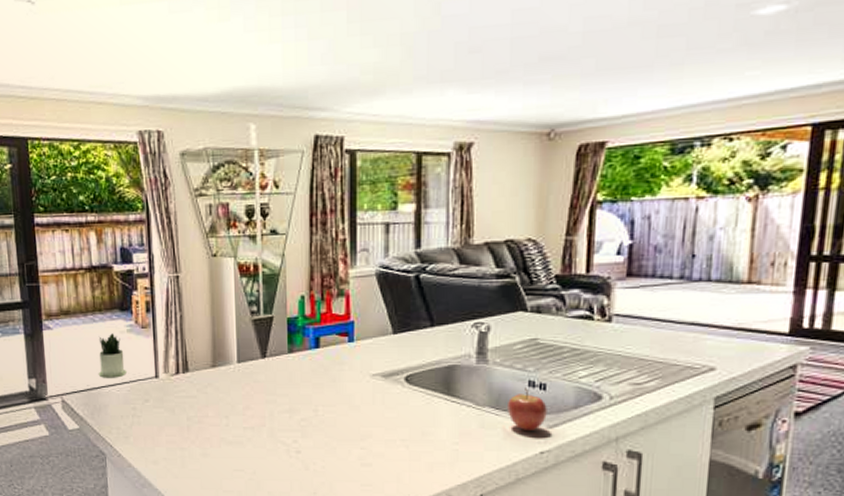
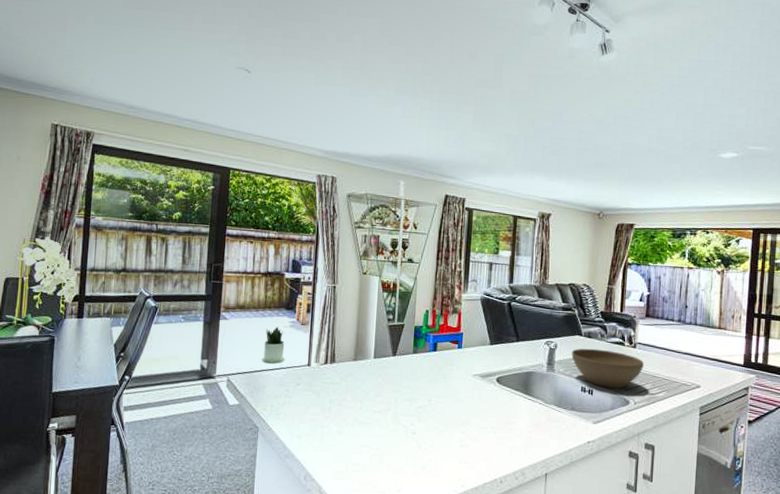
fruit: present [508,388,547,432] -> none [567,392,593,426]
bowl: none [512,327,625,380] -> present [571,348,645,389]

